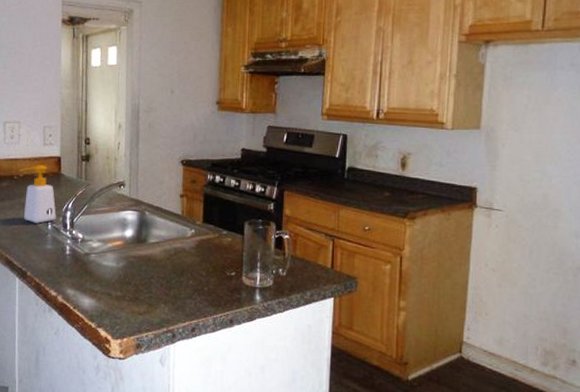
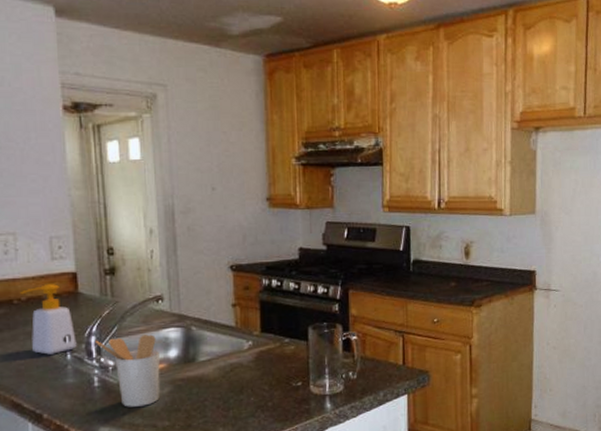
utensil holder: none [69,214,118,276] -> present [94,334,160,407]

